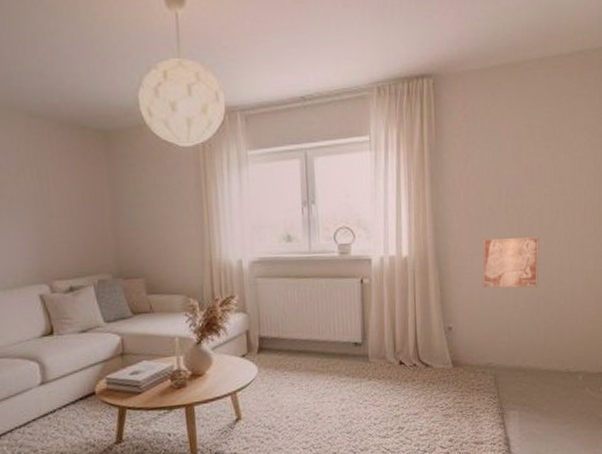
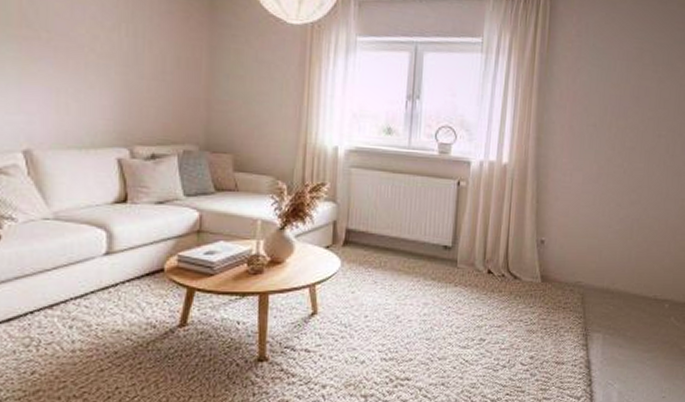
wall art: present [482,236,539,288] -> none [579,155,639,210]

